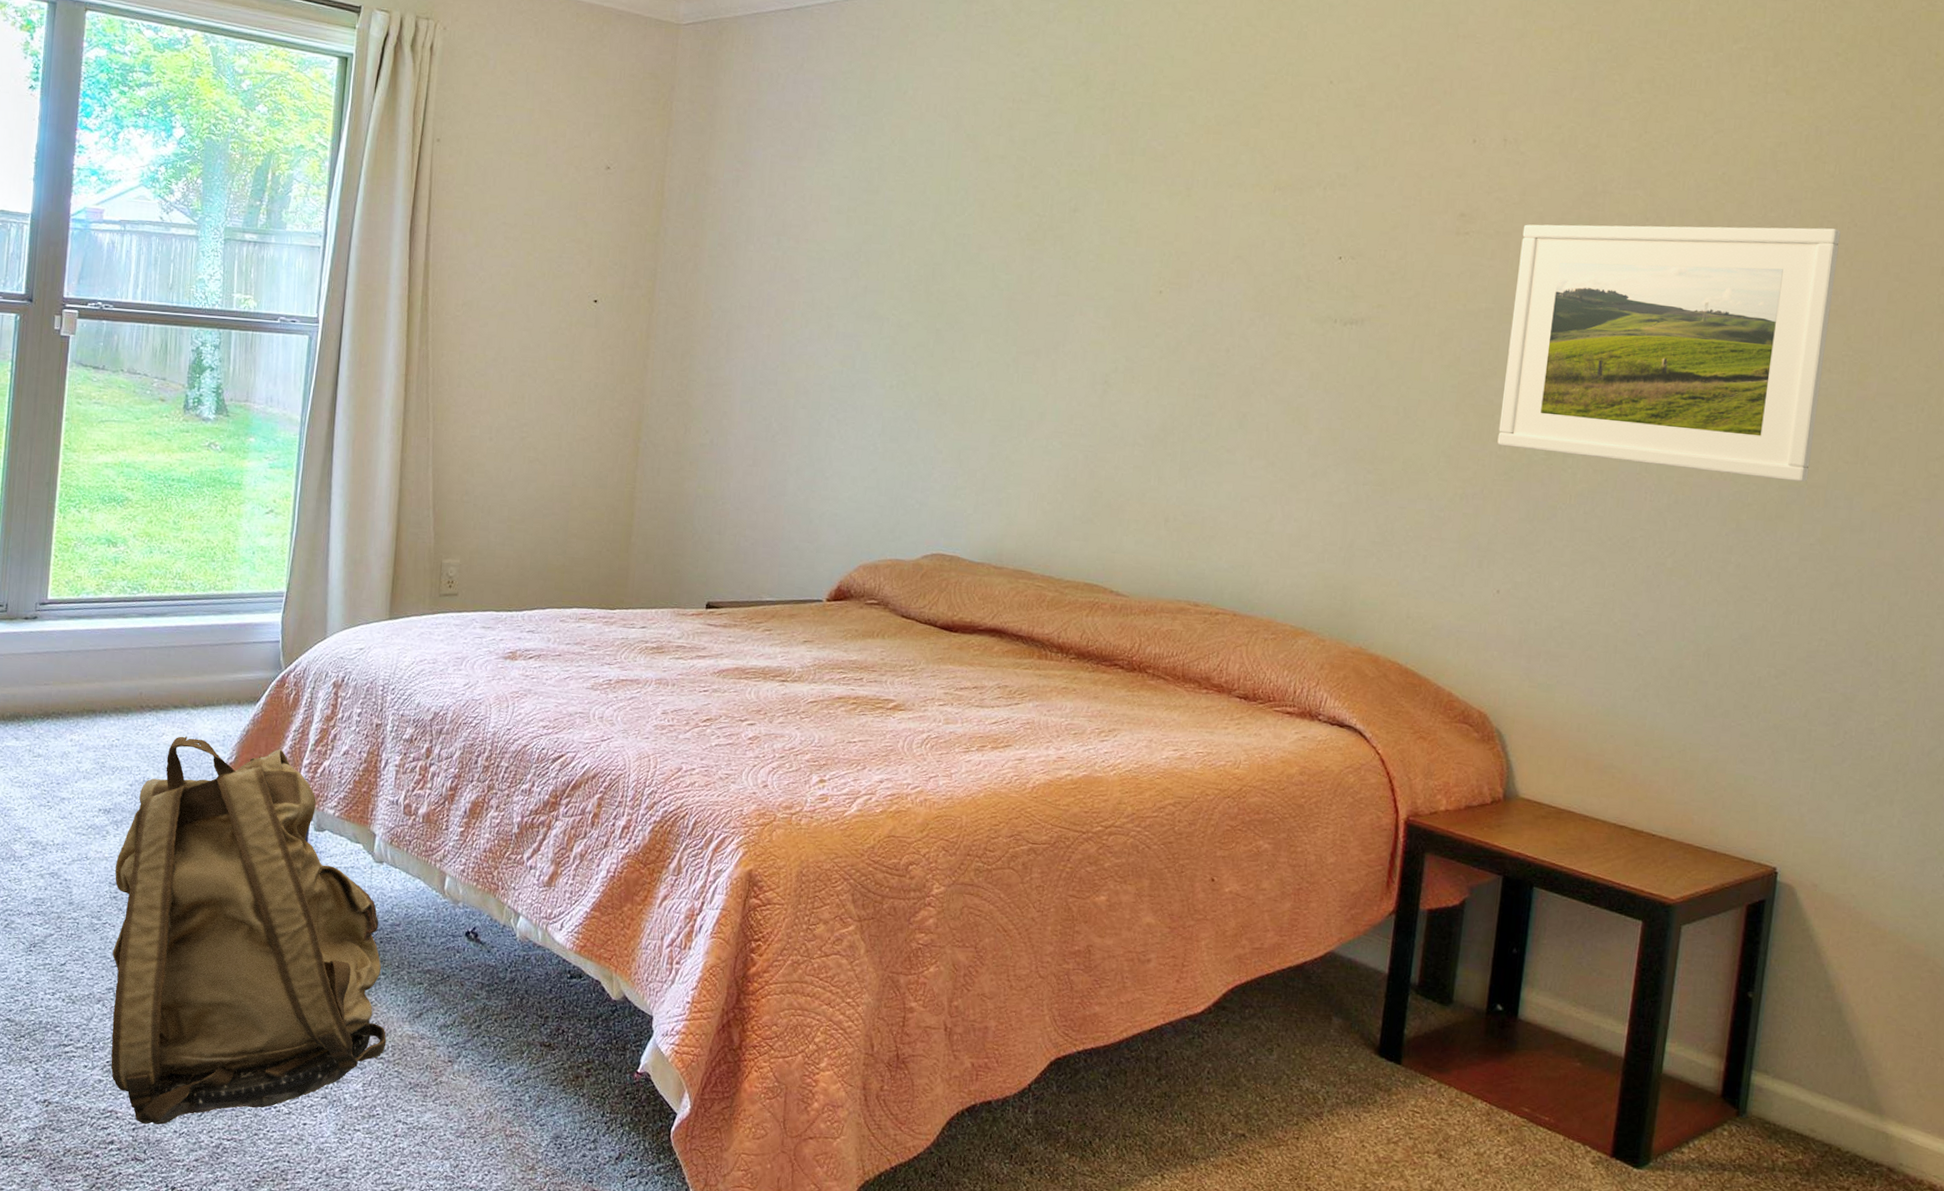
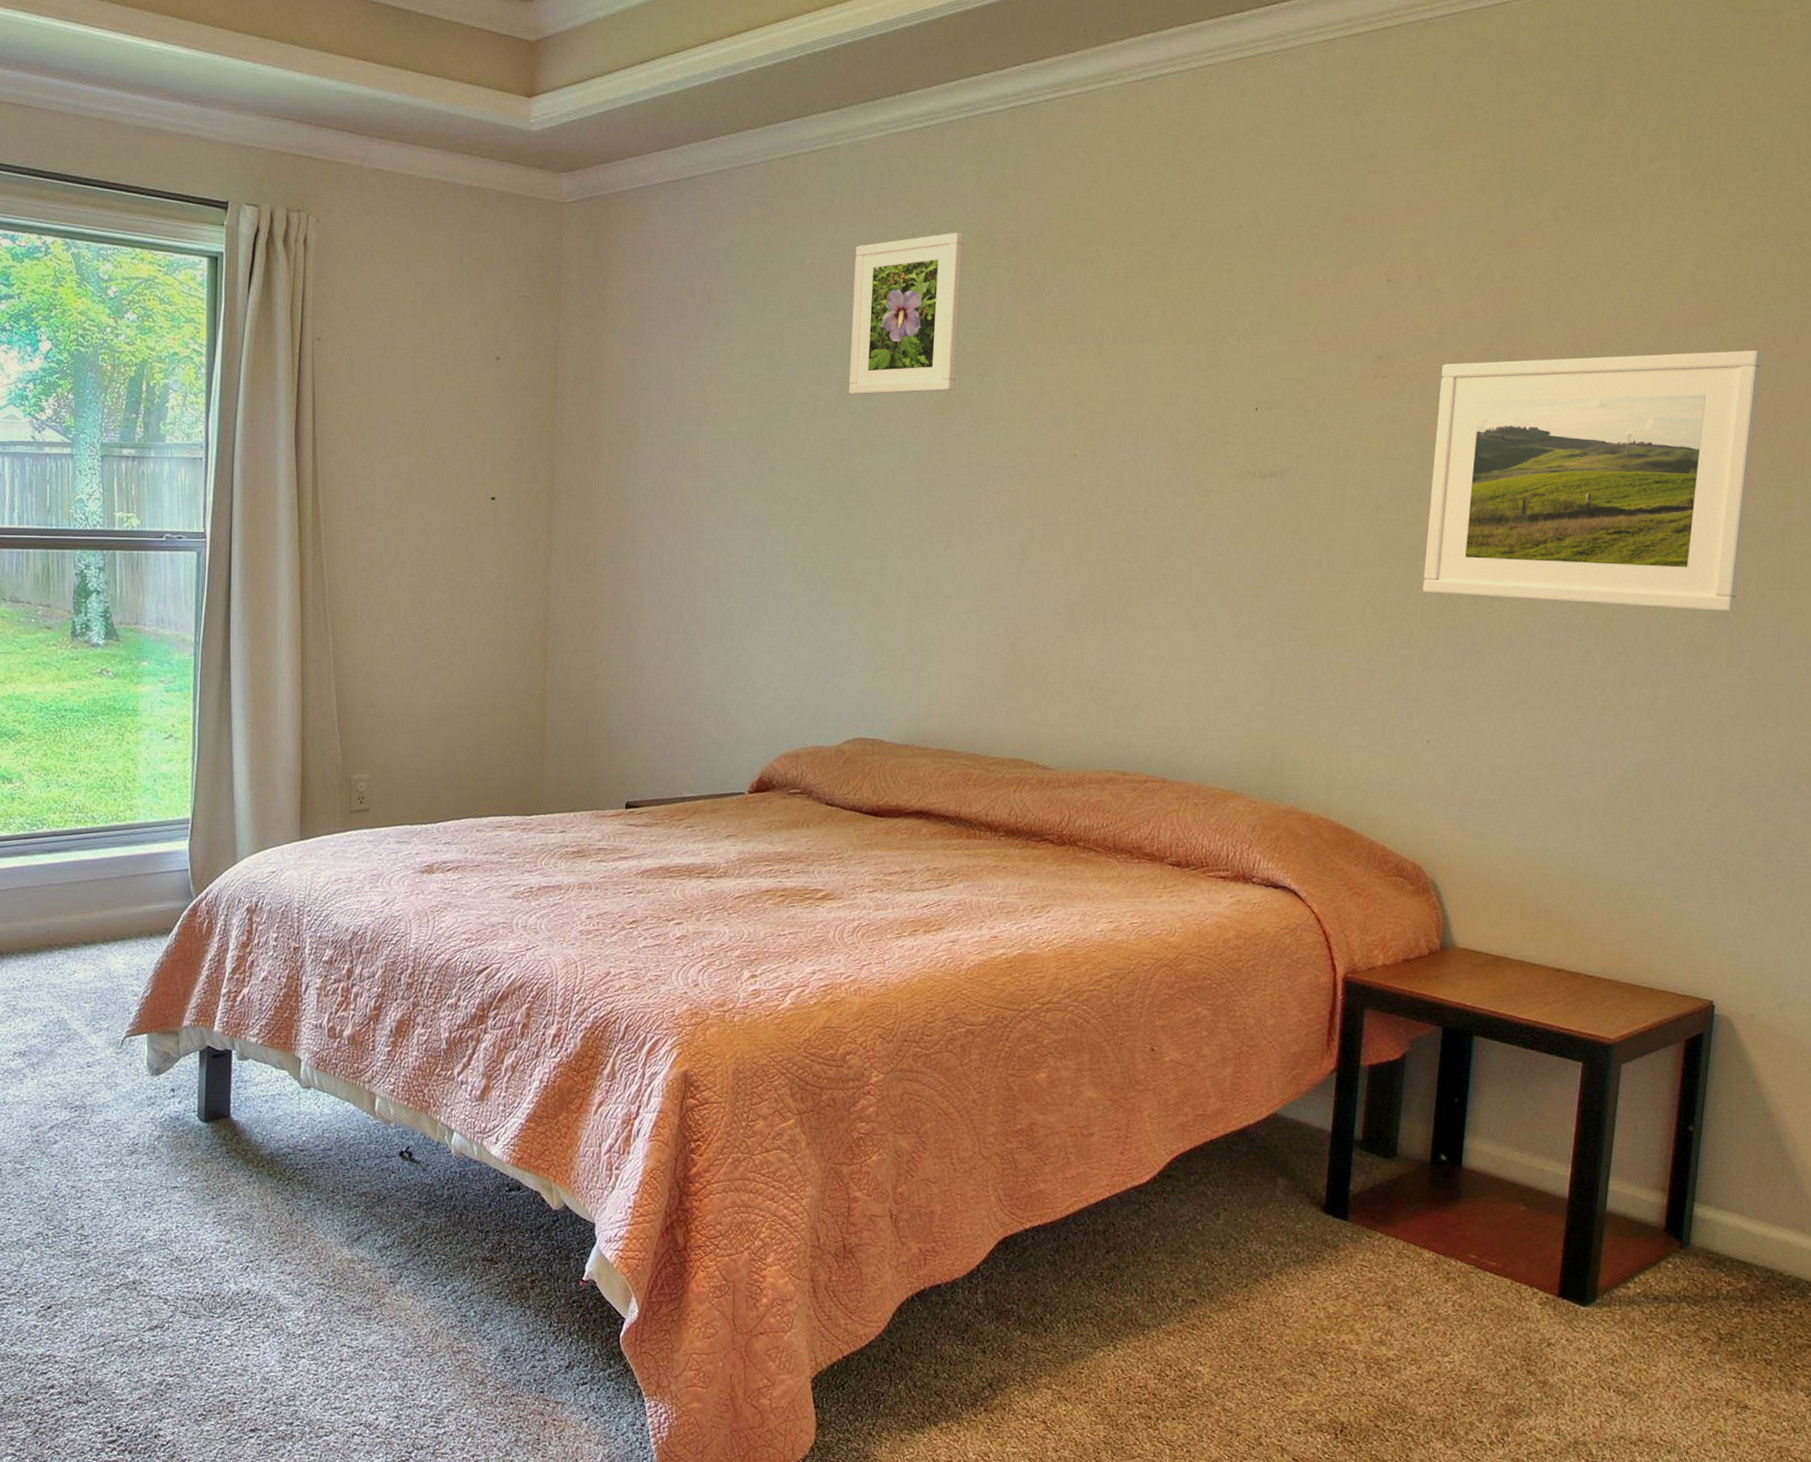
backpack: present [111,736,387,1125] -> none [36,973,326,1366]
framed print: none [944,72,1062,224] -> present [849,232,964,395]

